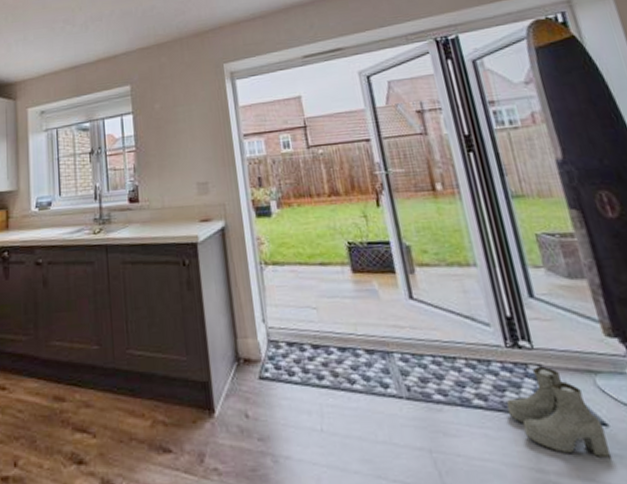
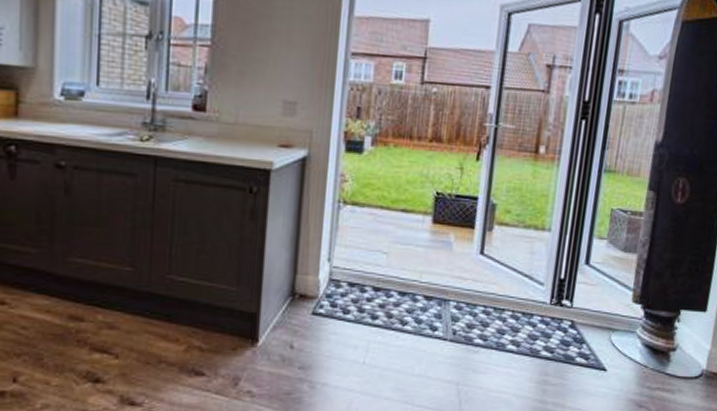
boots: present [506,366,610,459] -> none [533,322,603,394]

